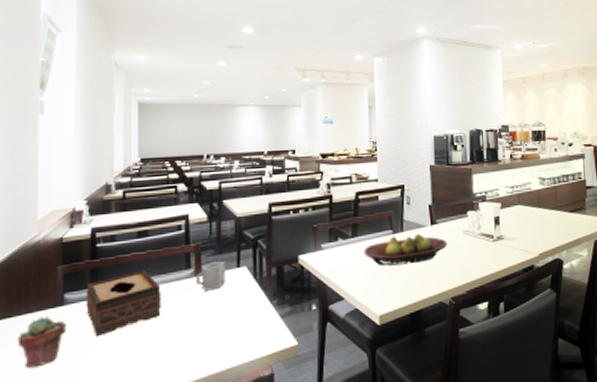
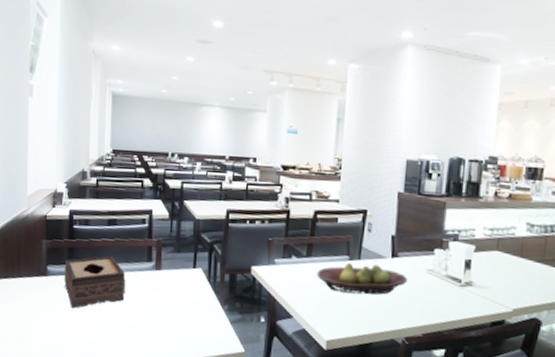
potted succulent: present [17,317,66,368] -> none [11,282,48,325]
cup: present [195,261,225,291] -> none [155,259,183,286]

